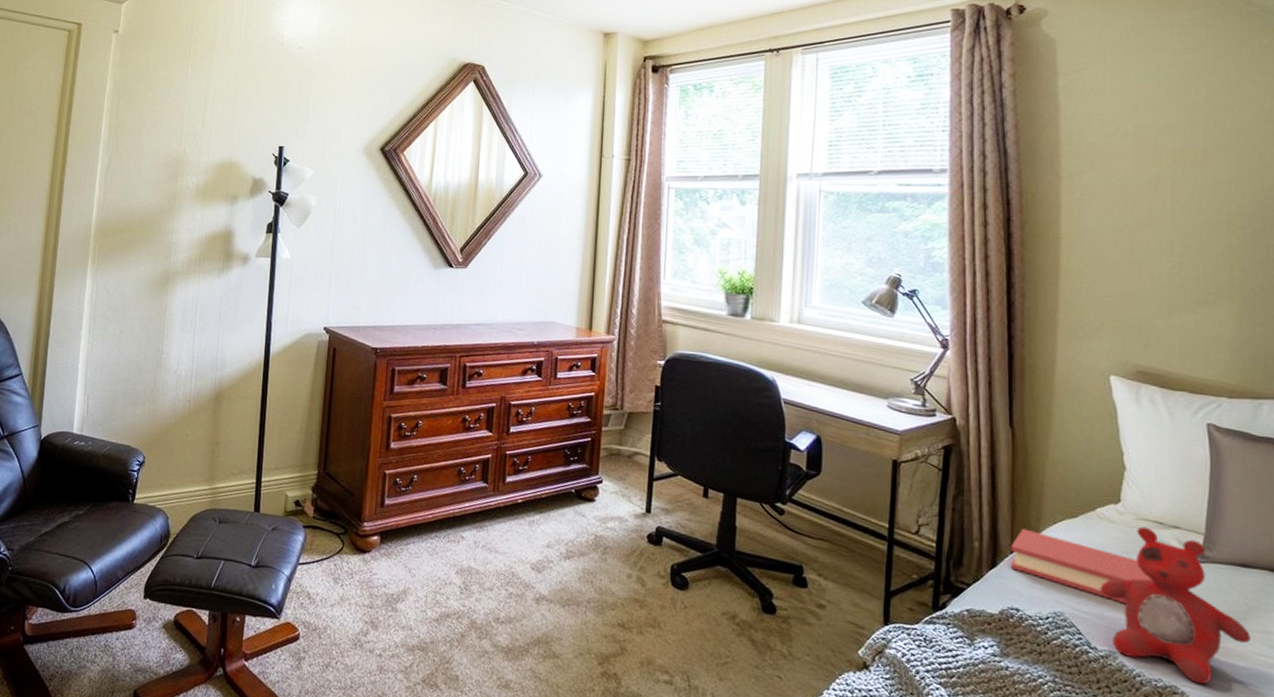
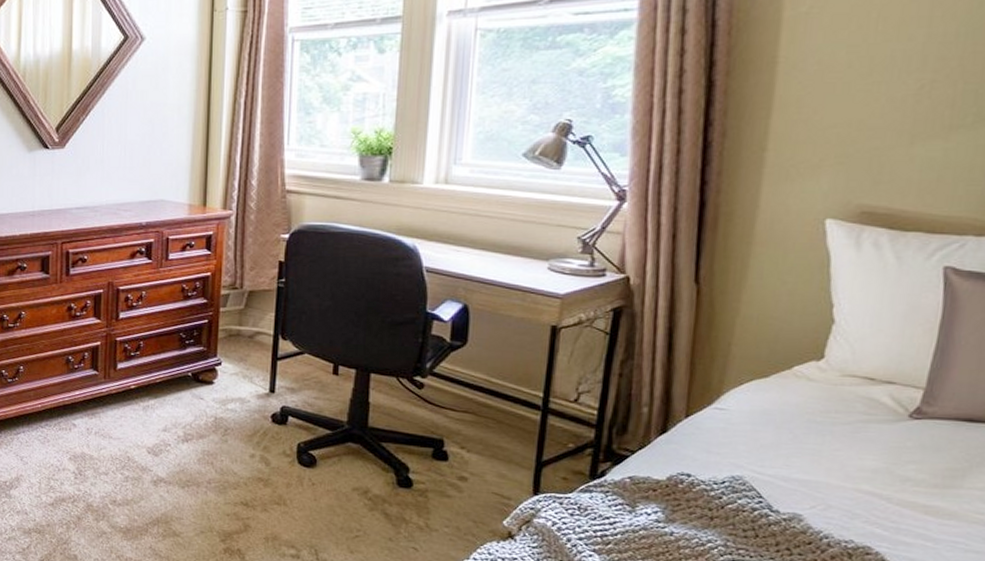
hardback book: present [1010,528,1152,604] -> none [683,391,853,465]
stuffed bear: present [1100,526,1251,685] -> none [789,383,968,545]

